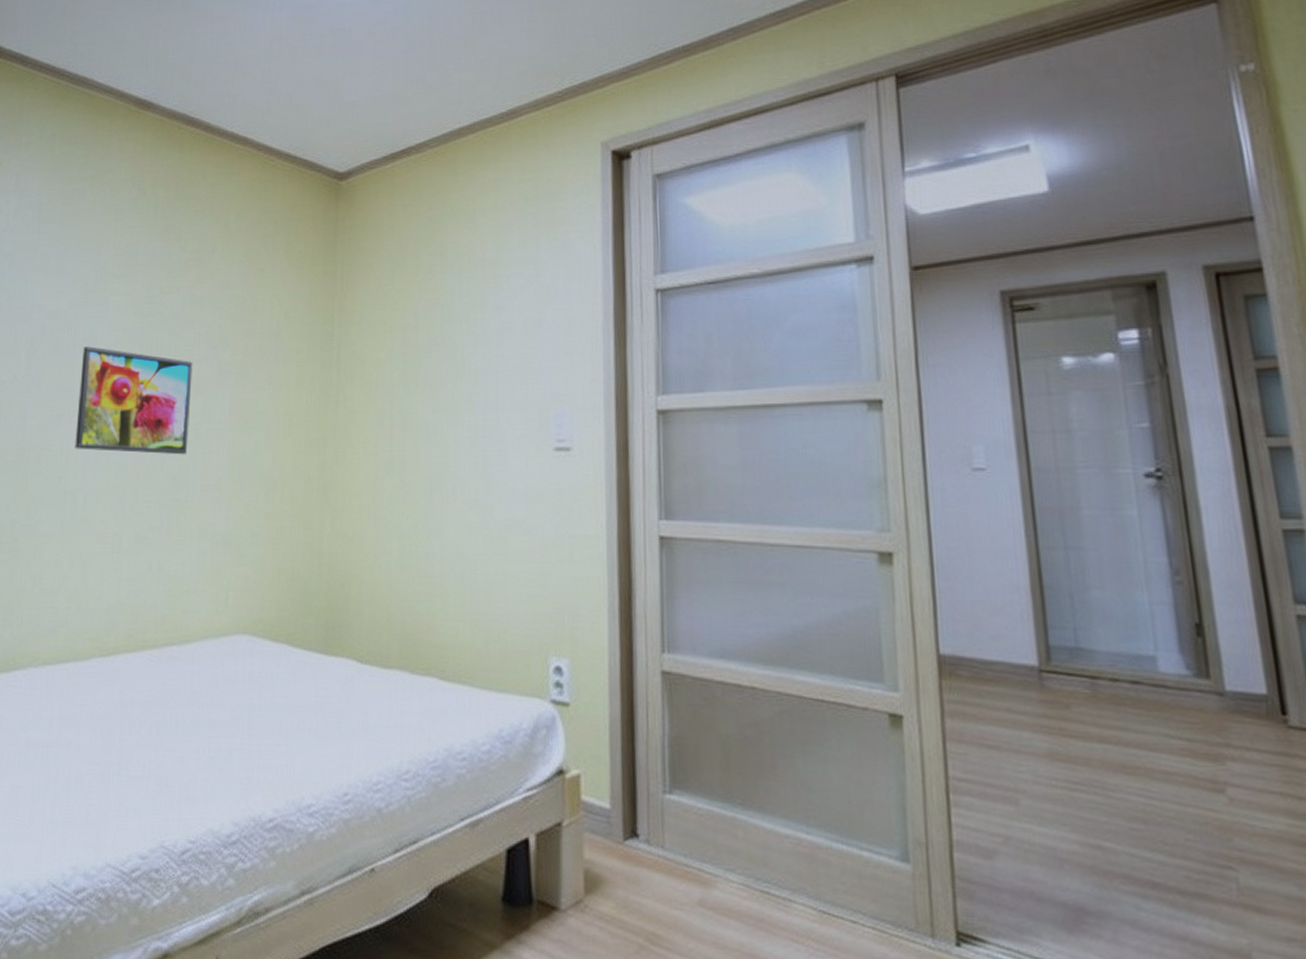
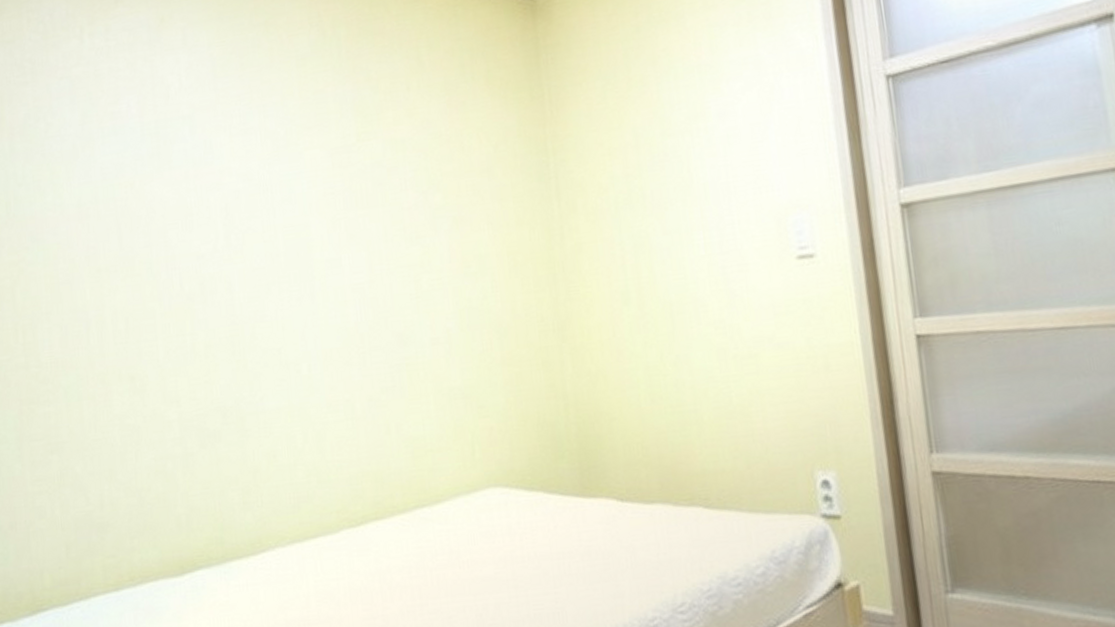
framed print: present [75,346,193,455] -> none [283,206,410,317]

